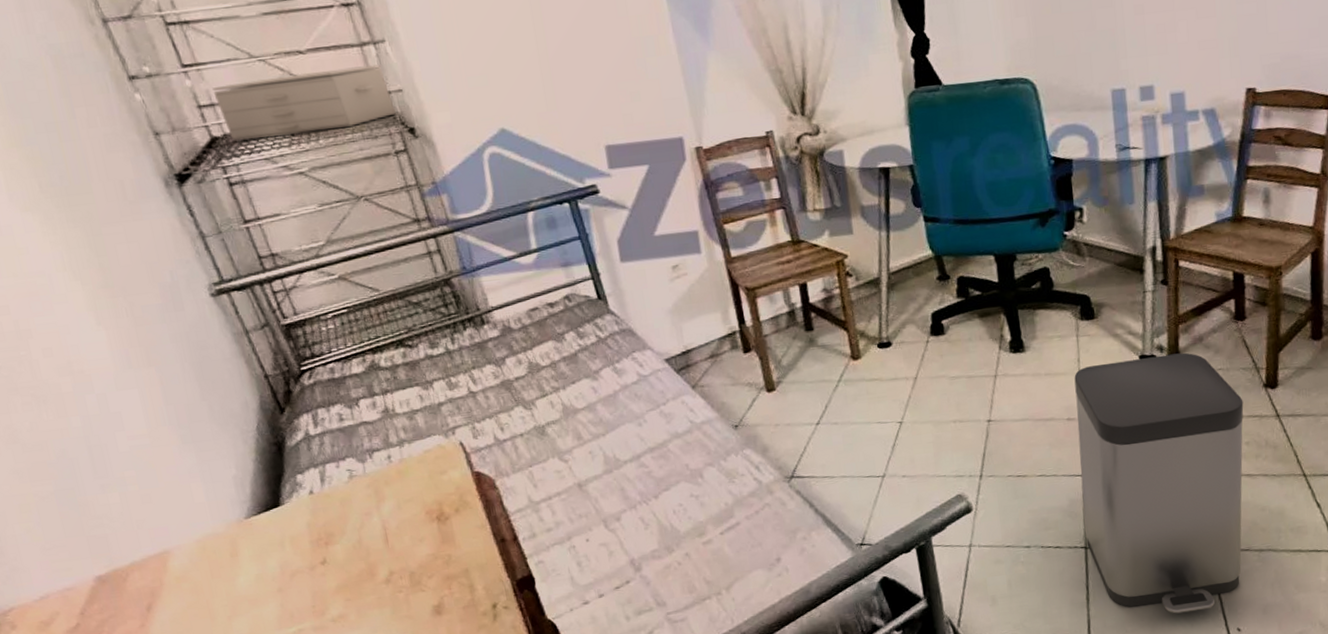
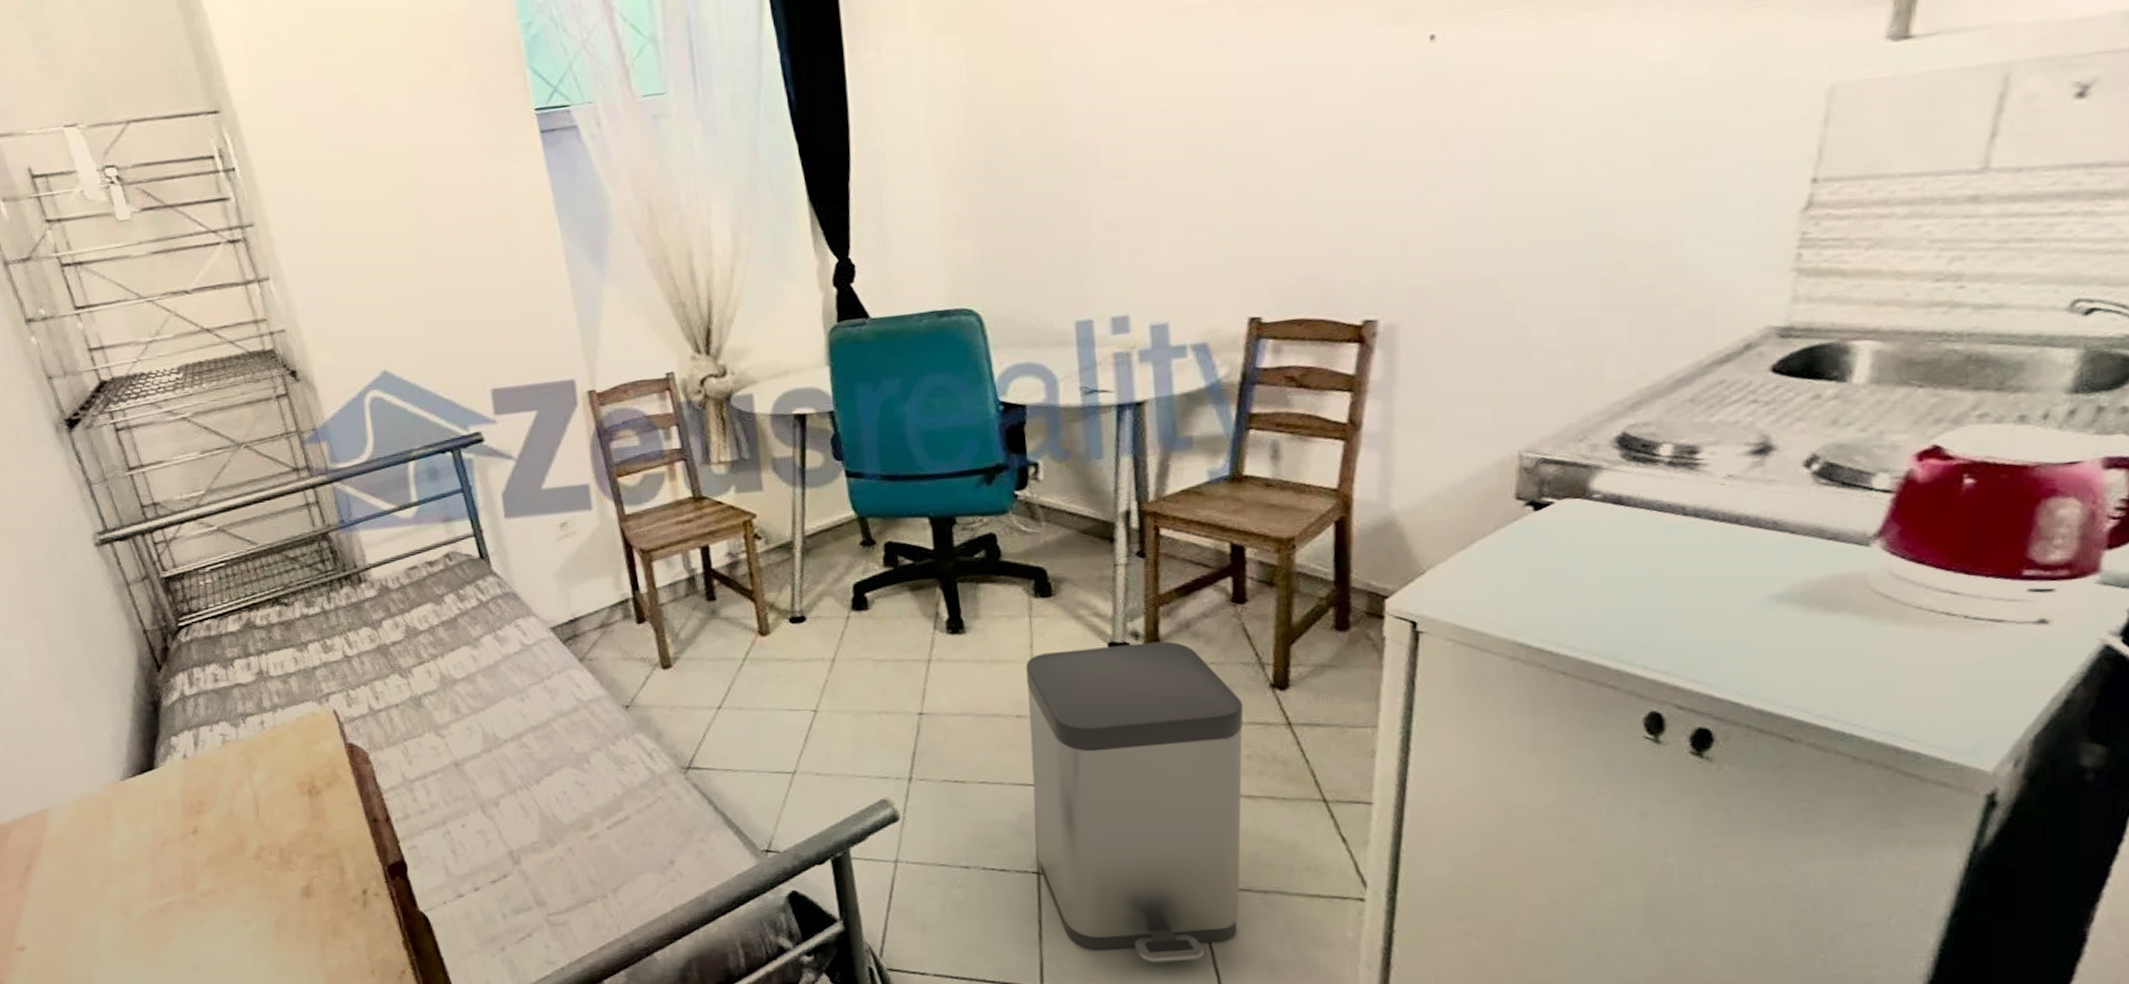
storage box: present [212,64,396,142] -> none [102,304,278,386]

